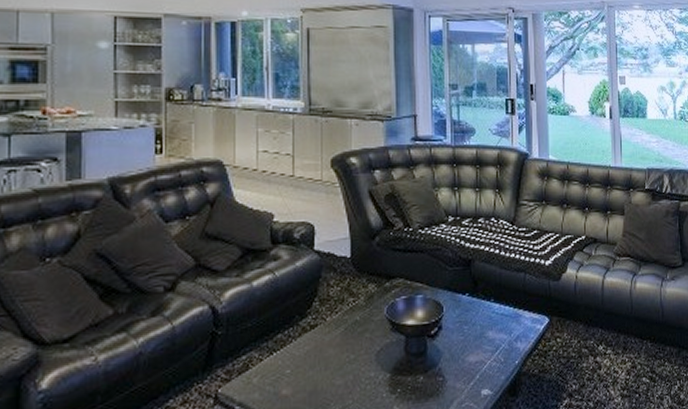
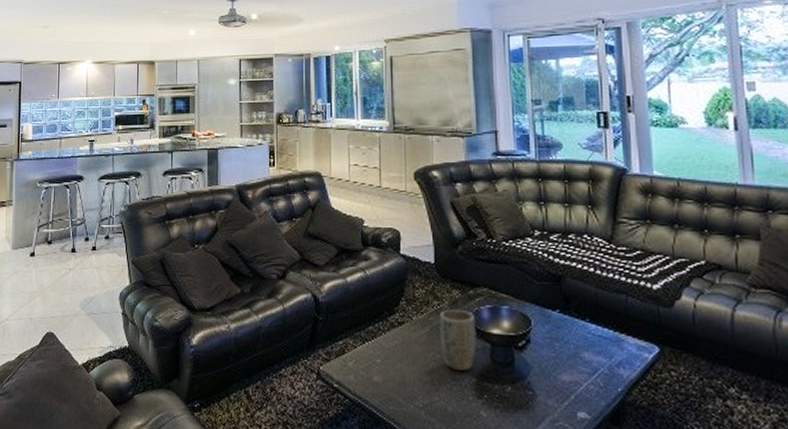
plant pot: none [354,304,391,368] -> present [439,310,477,371]

